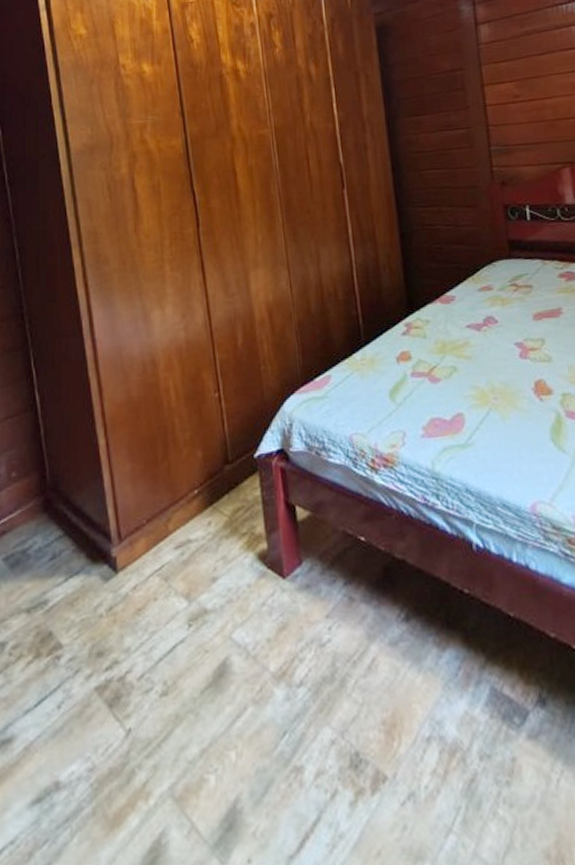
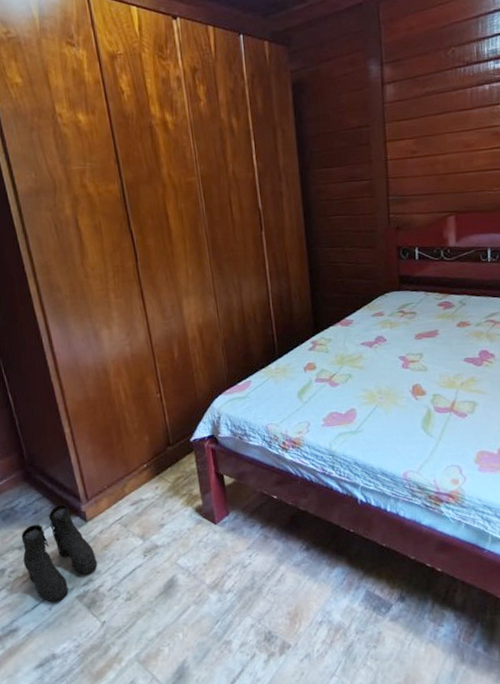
boots: none [30,546,127,696] -> present [21,504,98,602]

